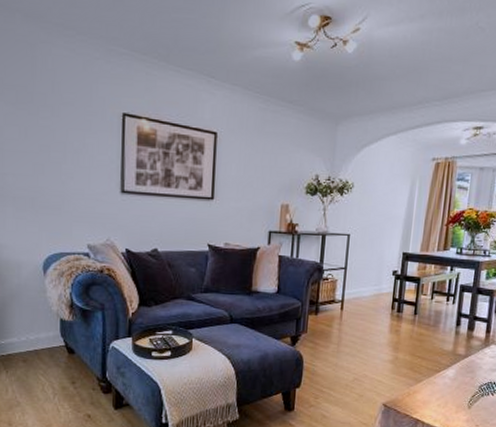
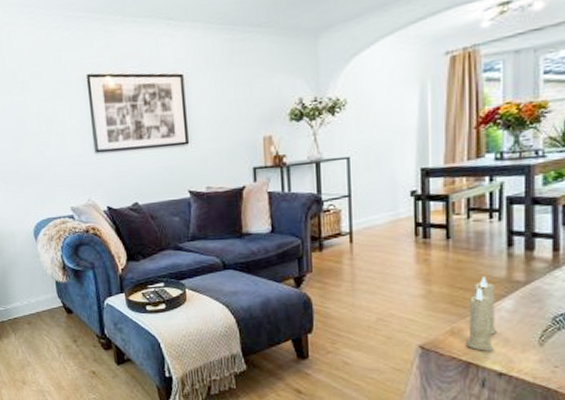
candle: none [418,349,444,411] -> present [467,277,496,351]

